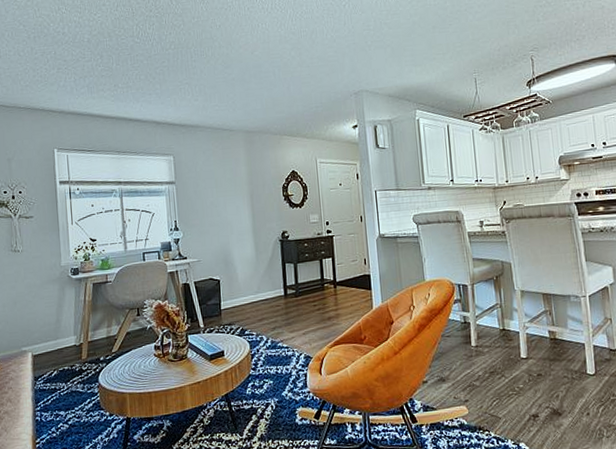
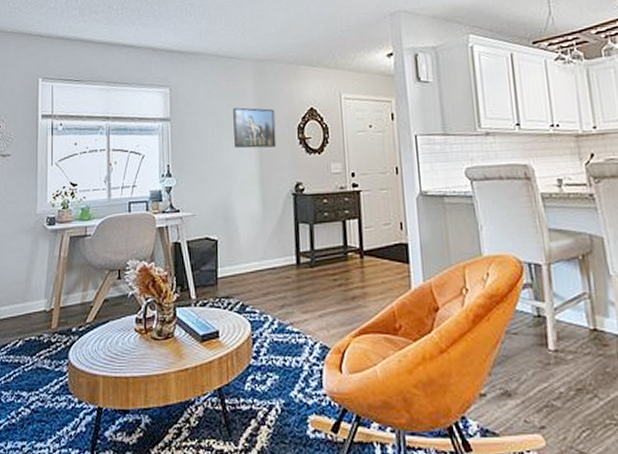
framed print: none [228,171,266,205] -> present [233,107,276,149]

